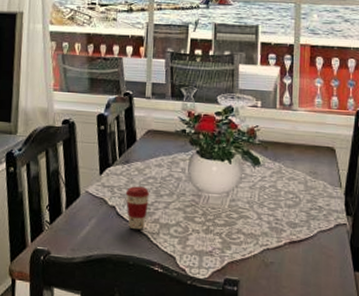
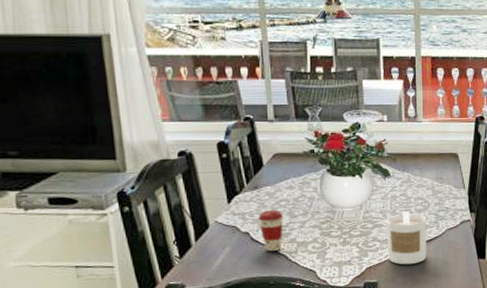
candle: none [252,205,297,266] -> present [386,211,427,265]

